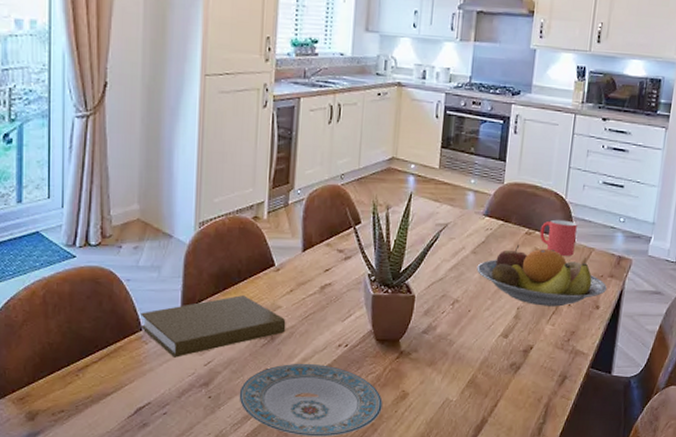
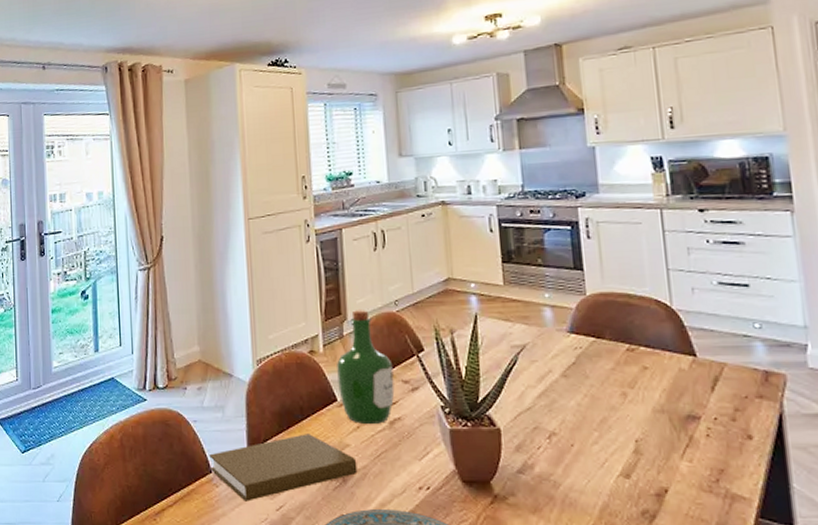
wine bottle: none [277,179,331,289] -> present [337,309,395,425]
fruit bowl: present [476,244,607,307] -> none [571,364,757,438]
mug: present [539,219,577,256] -> none [645,331,698,374]

